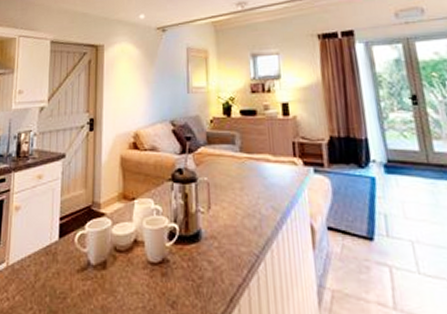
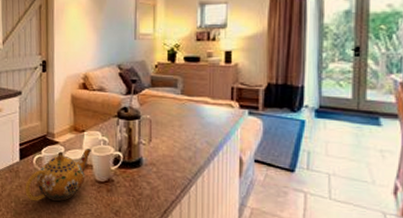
teapot: none [63,221,142,294] -> present [25,149,91,202]

